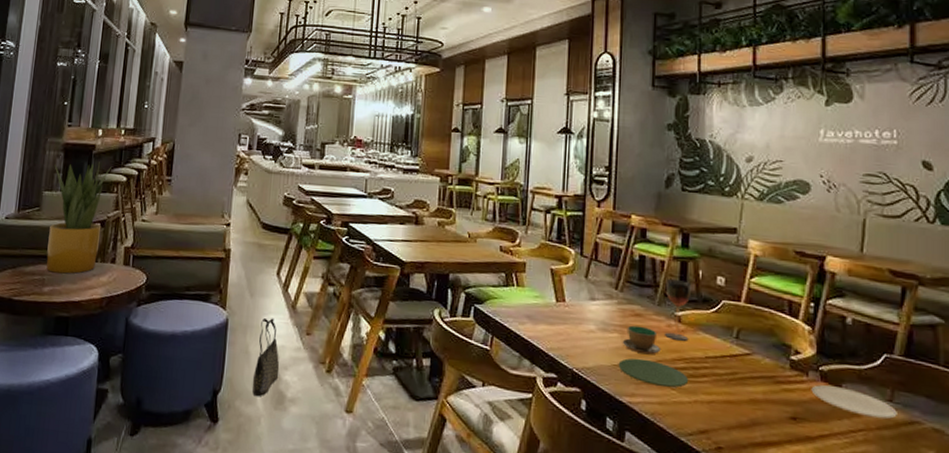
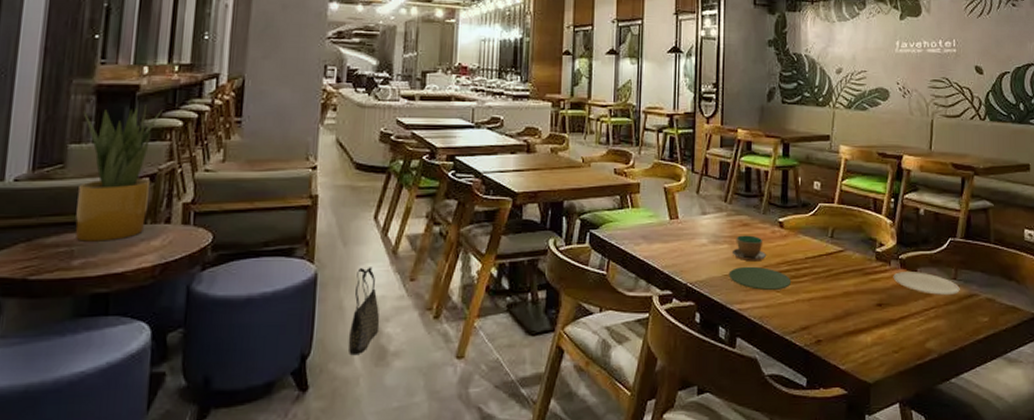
wineglass: present [665,278,692,341] -> none [769,187,793,245]

